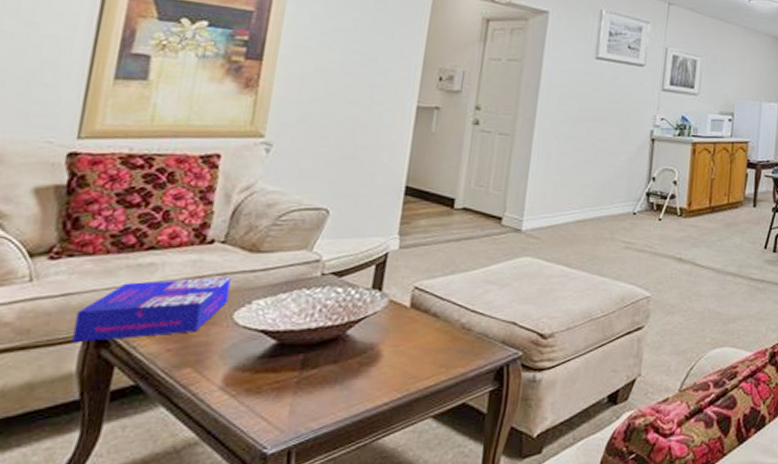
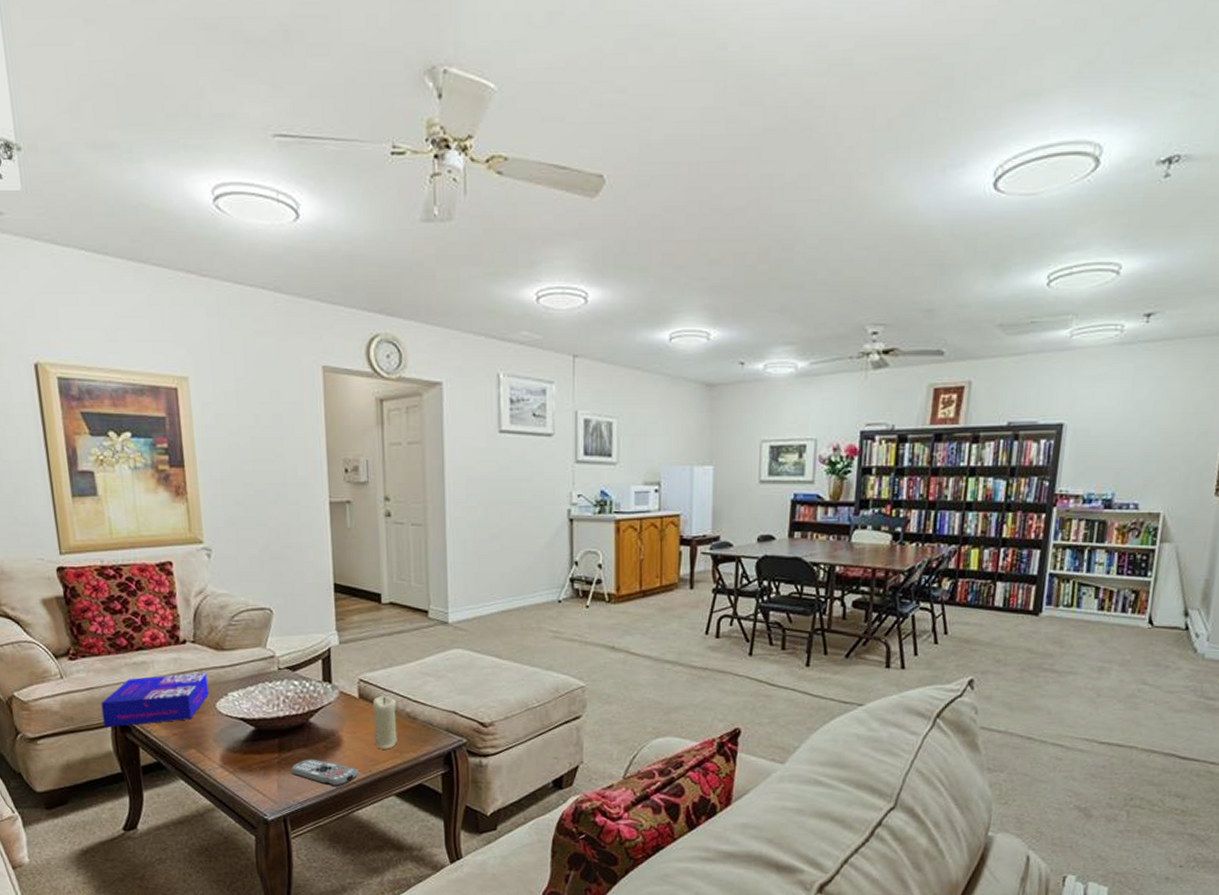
remote control: none [309,377,394,410] -> present [290,759,359,787]
candle: none [419,305,451,365] -> present [373,696,398,749]

